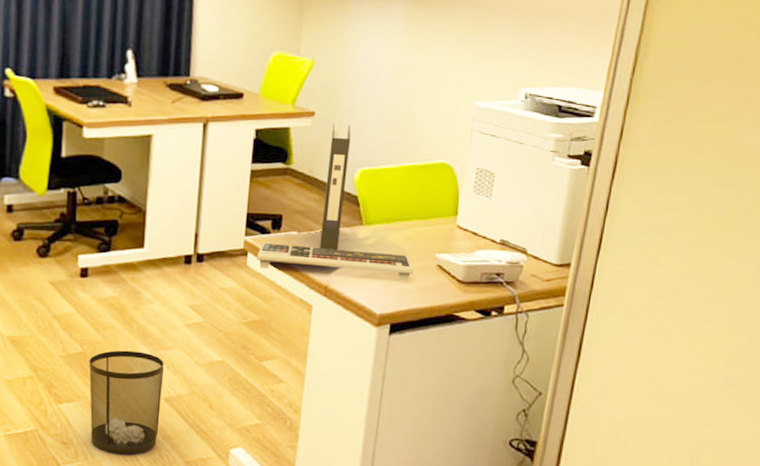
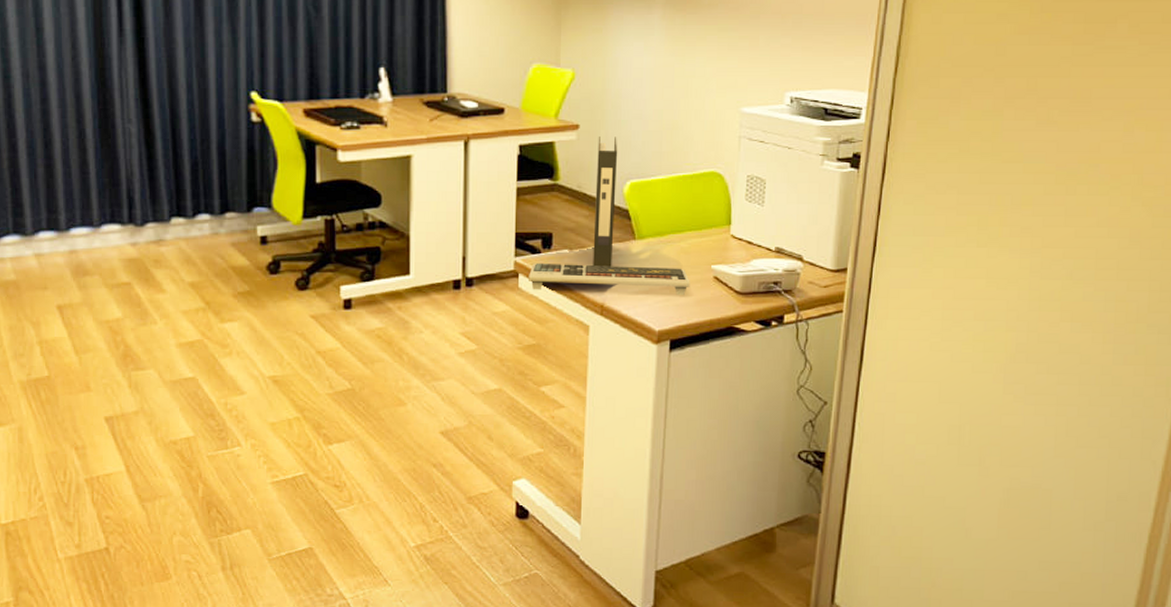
waste bin: present [89,350,164,454] -> none [358,384,438,494]

